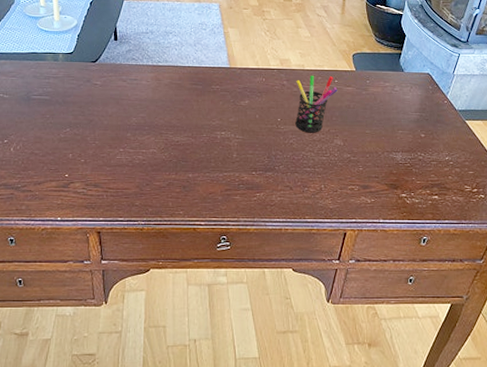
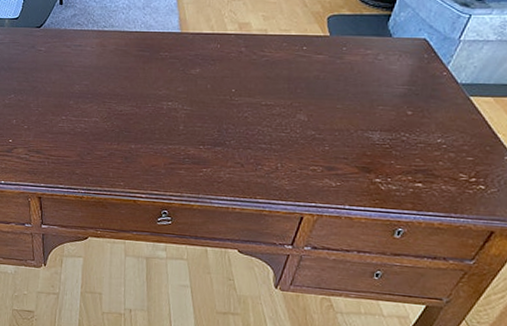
pen holder: present [295,75,338,133] -> none [252,41,306,106]

